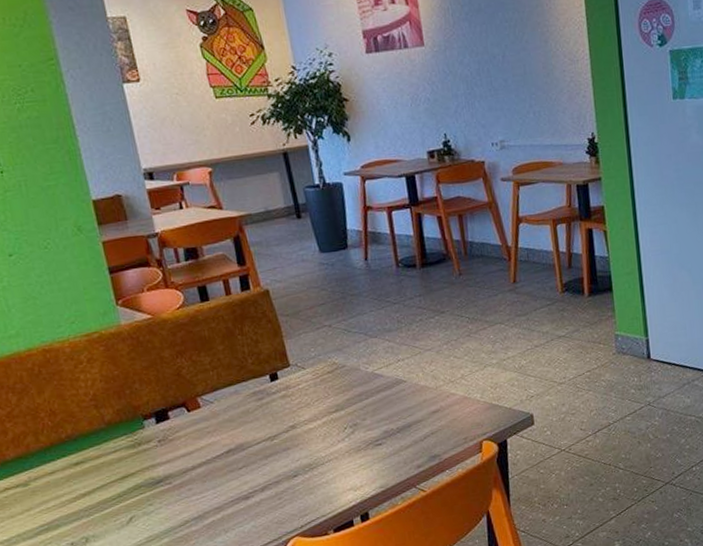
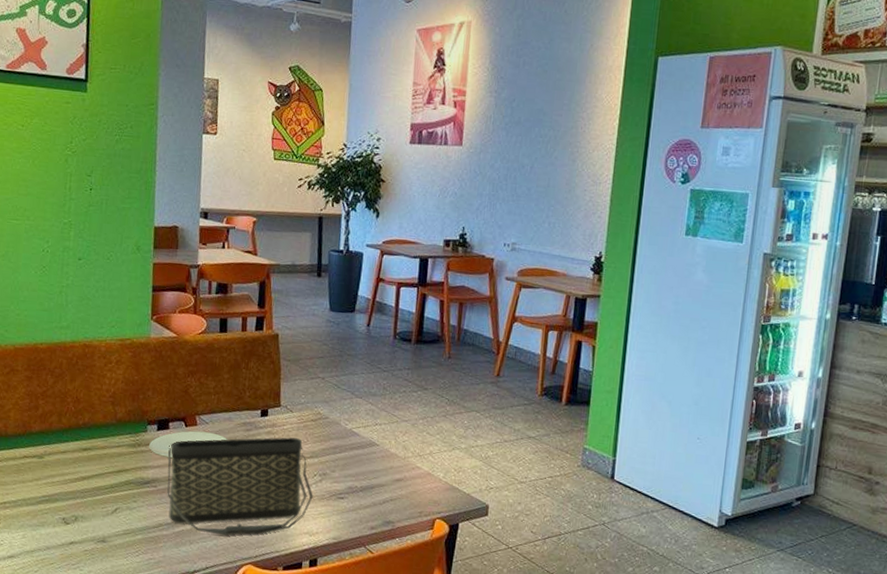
plate: none [151,411,239,451] -> present [149,431,227,459]
handbag: none [174,394,349,518] -> present [167,437,313,536]

